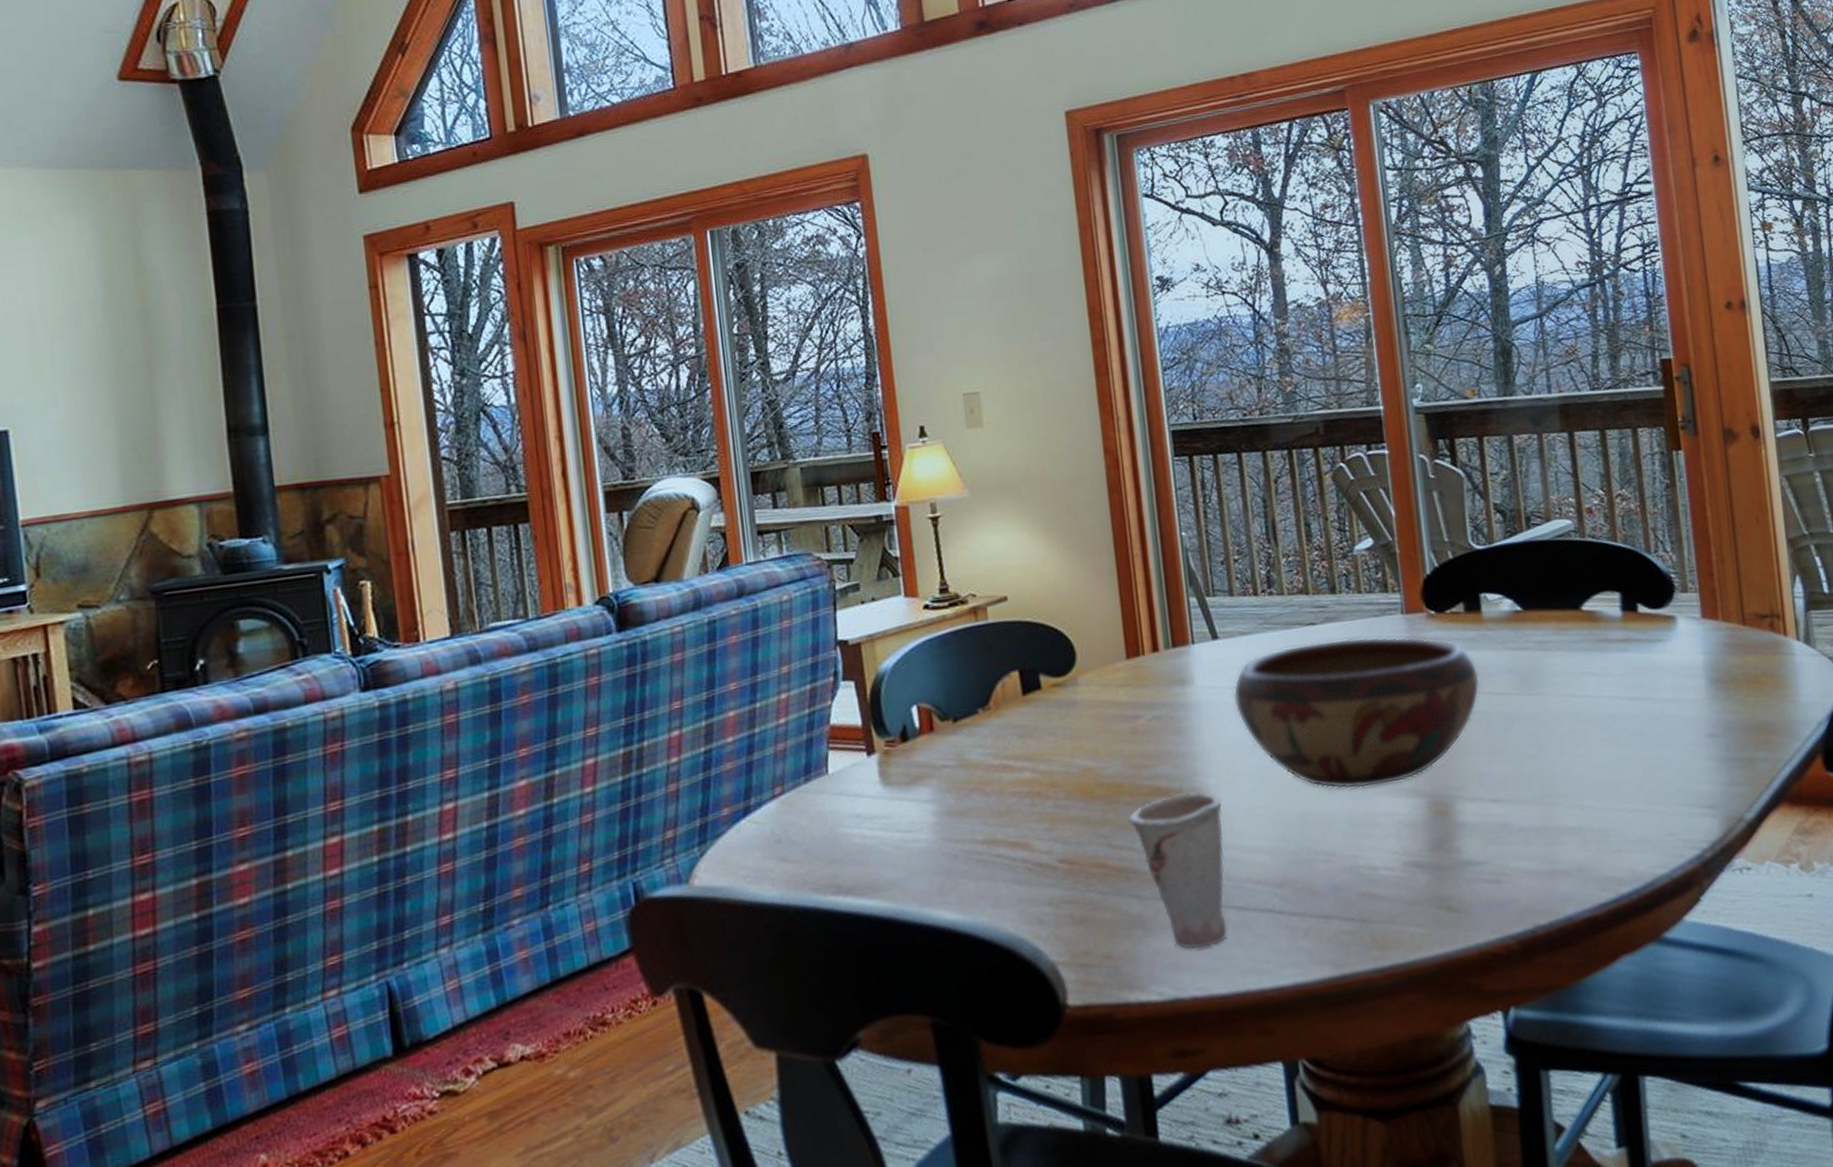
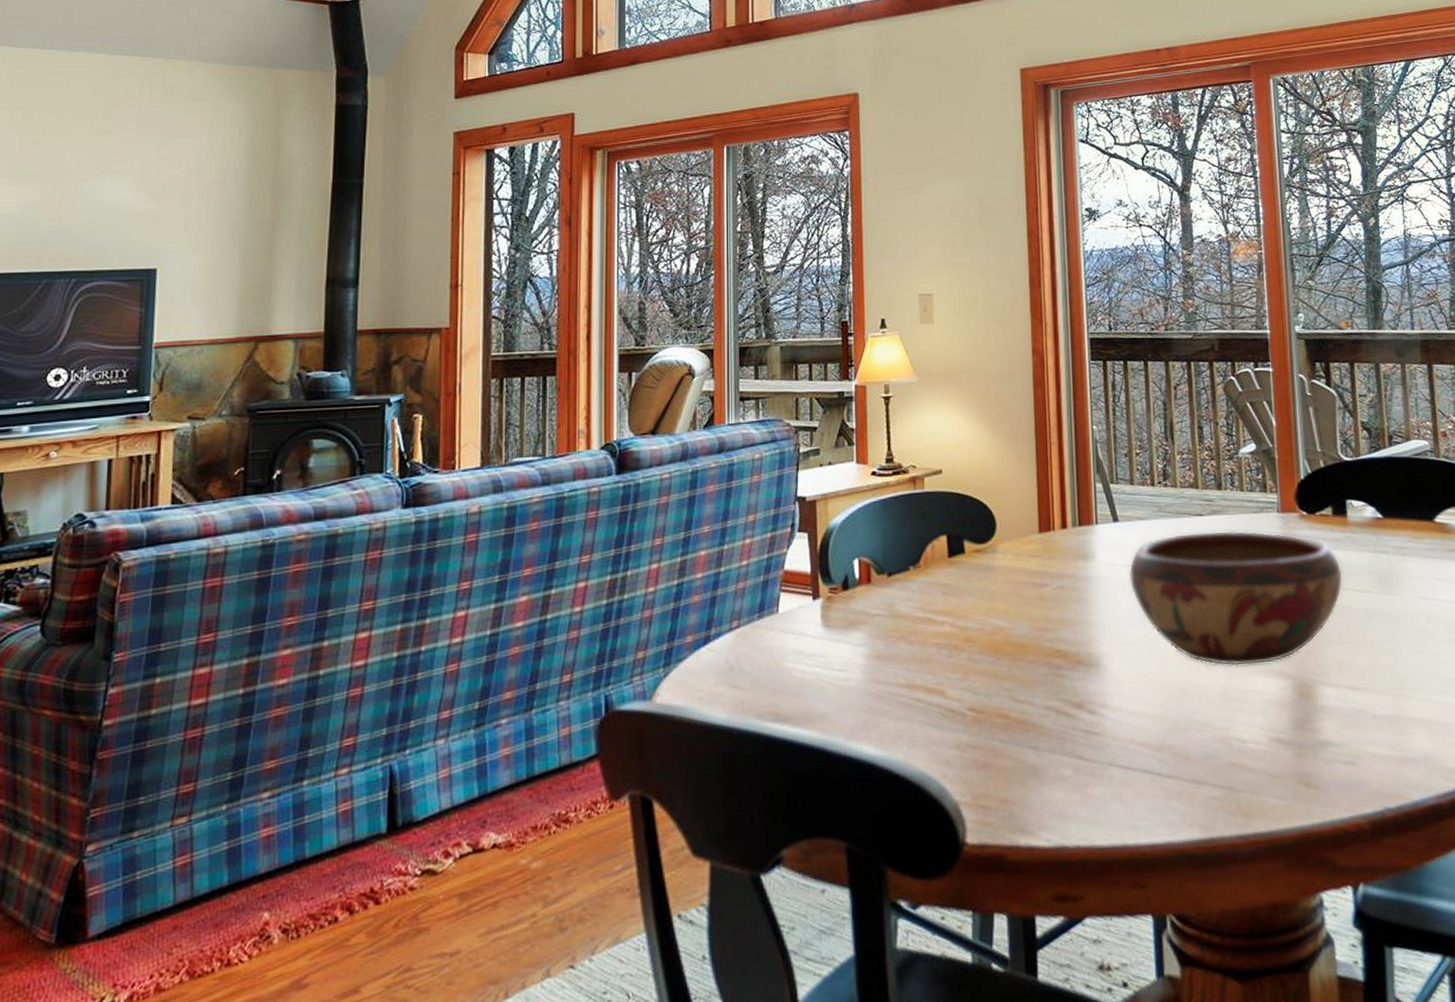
cup: present [1129,791,1227,949] -> none [1031,656,1113,800]

